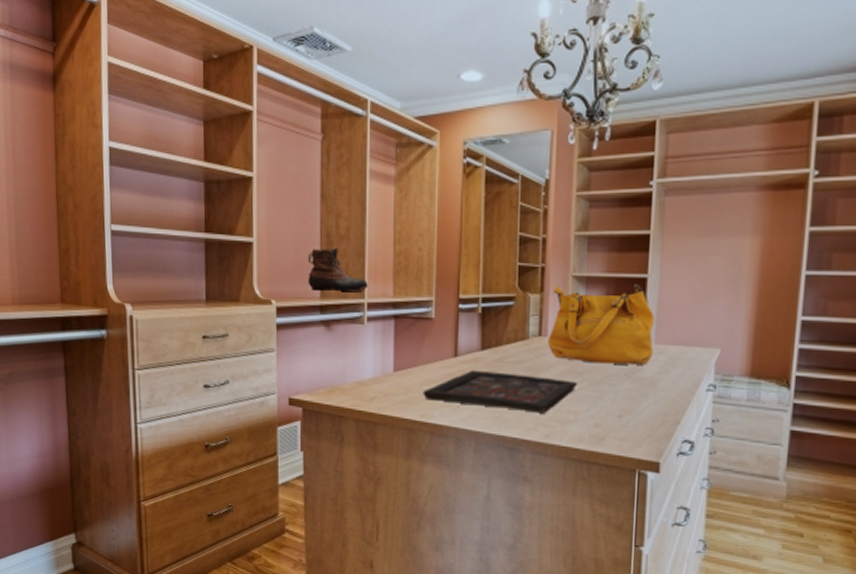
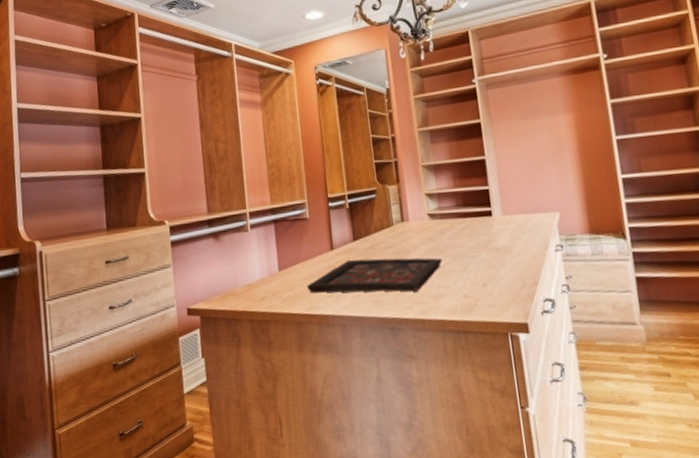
boot: present [307,246,368,293] -> none [193,167,248,209]
handbag: present [548,285,655,365] -> none [407,166,503,240]

